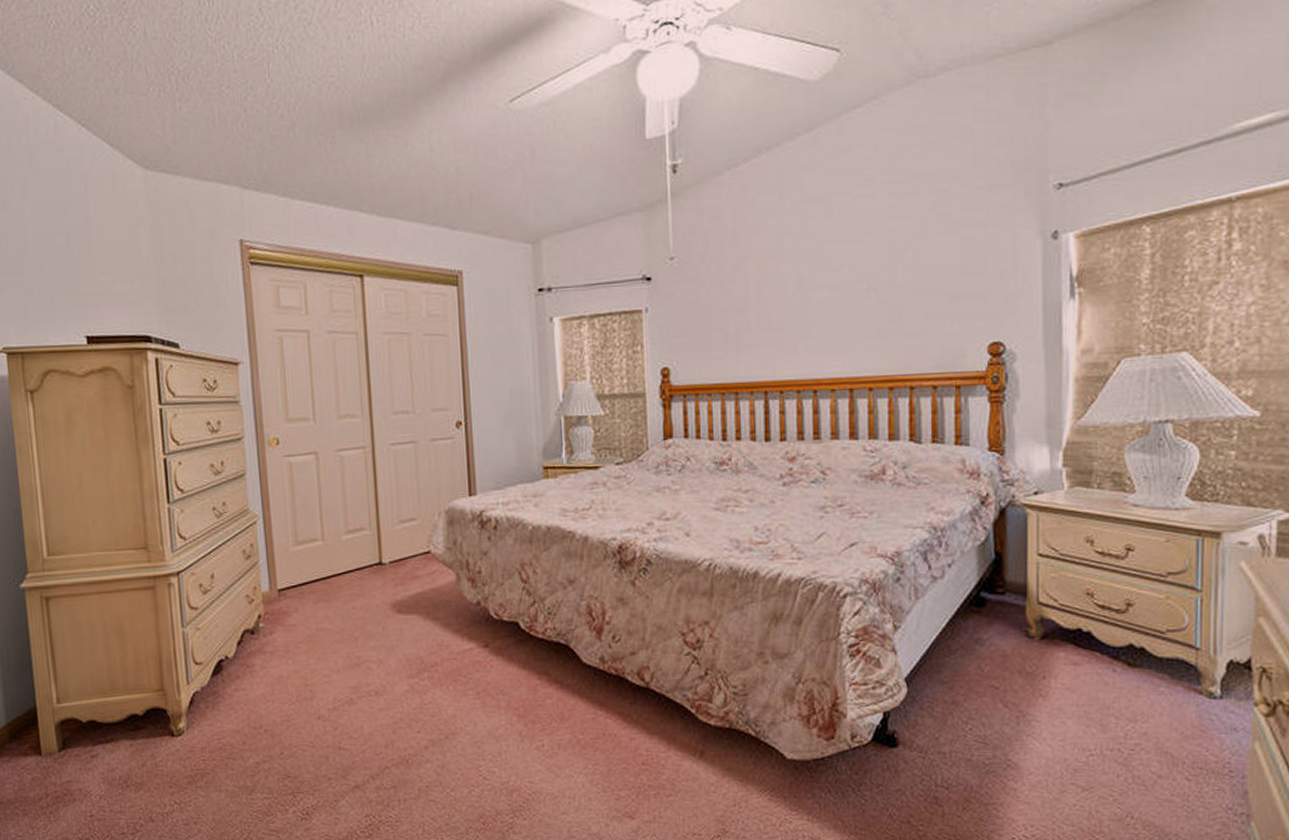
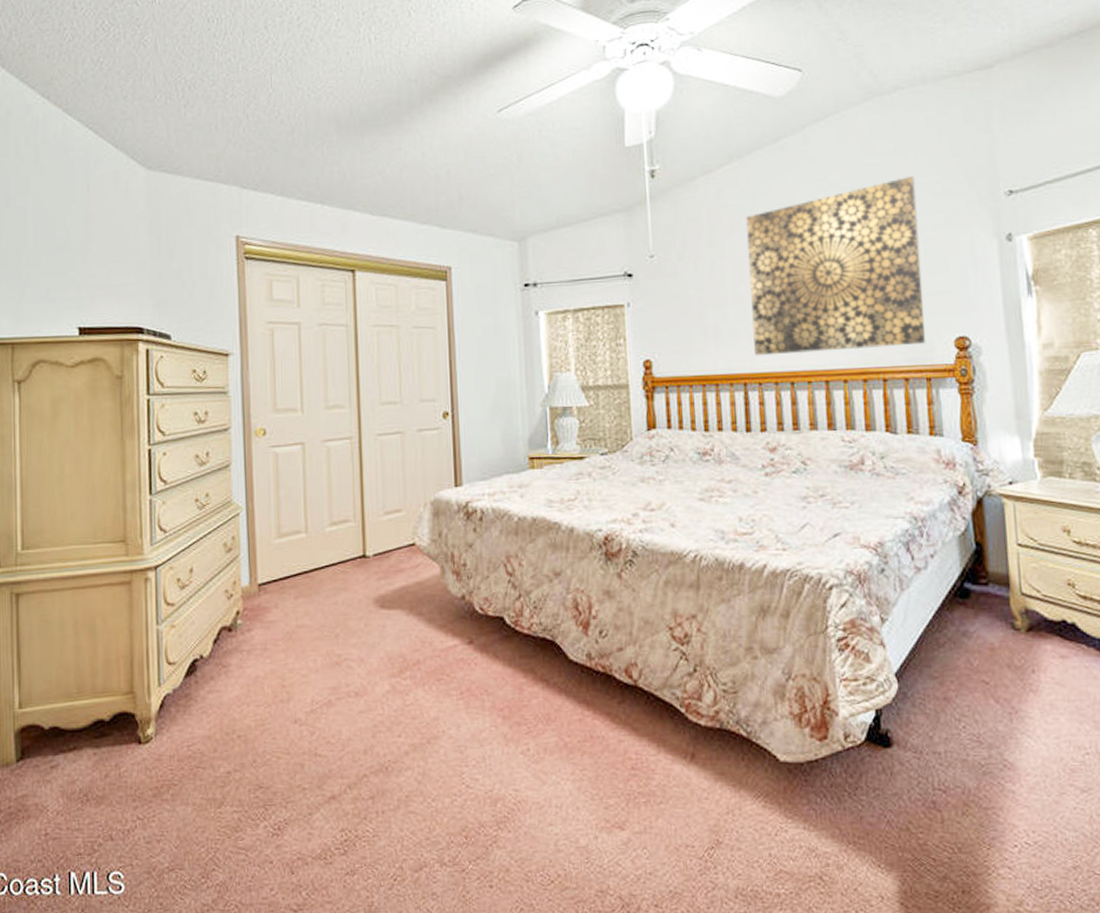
wall art: none [772,168,958,363] -> present [745,175,926,356]

